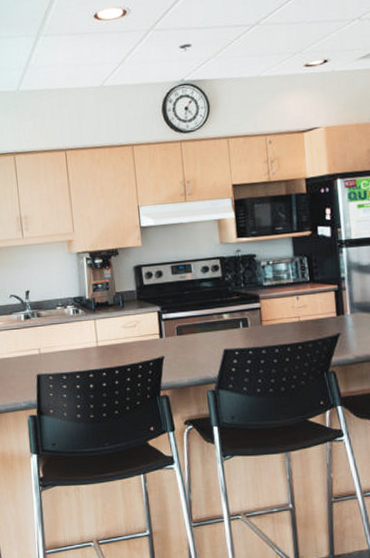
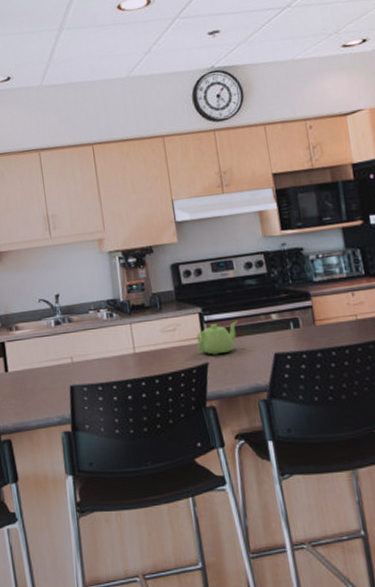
teapot: none [154,319,192,350] -> present [196,321,237,355]

